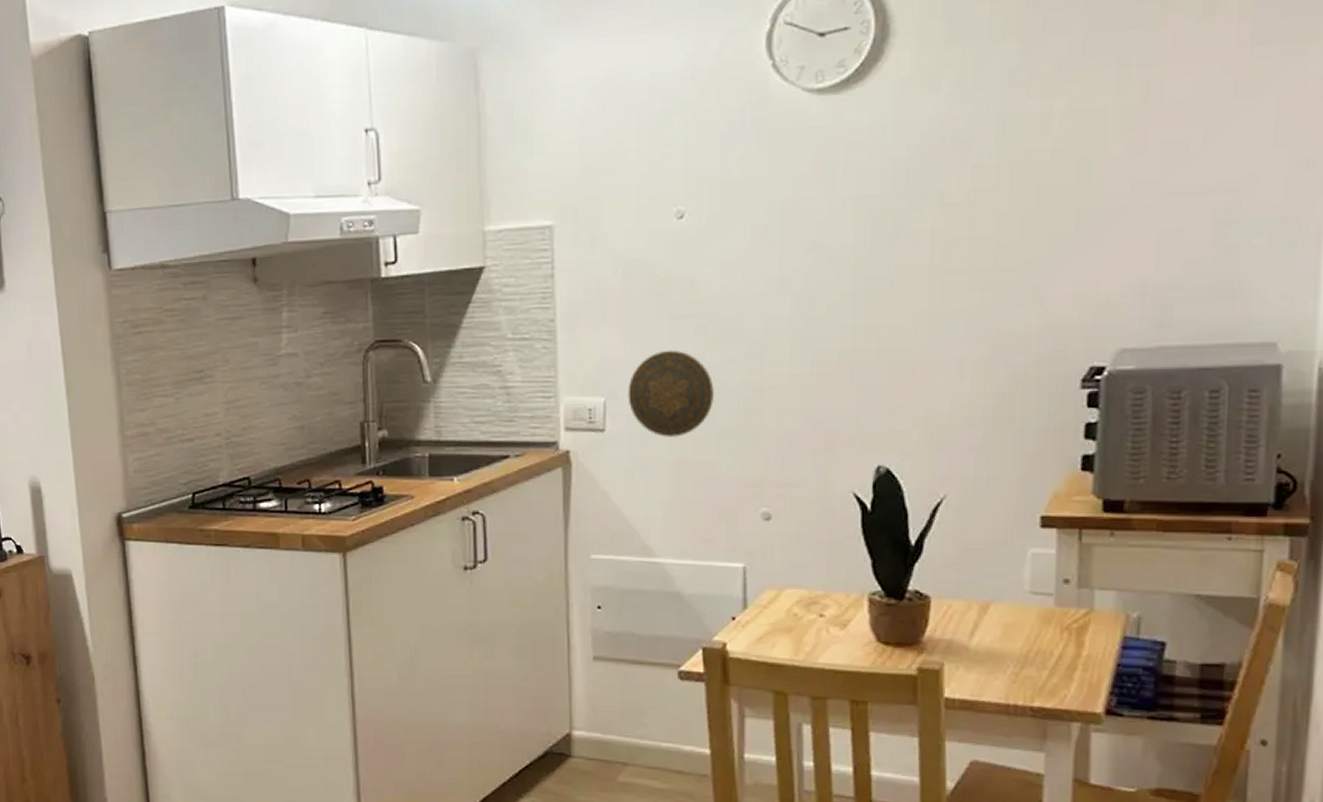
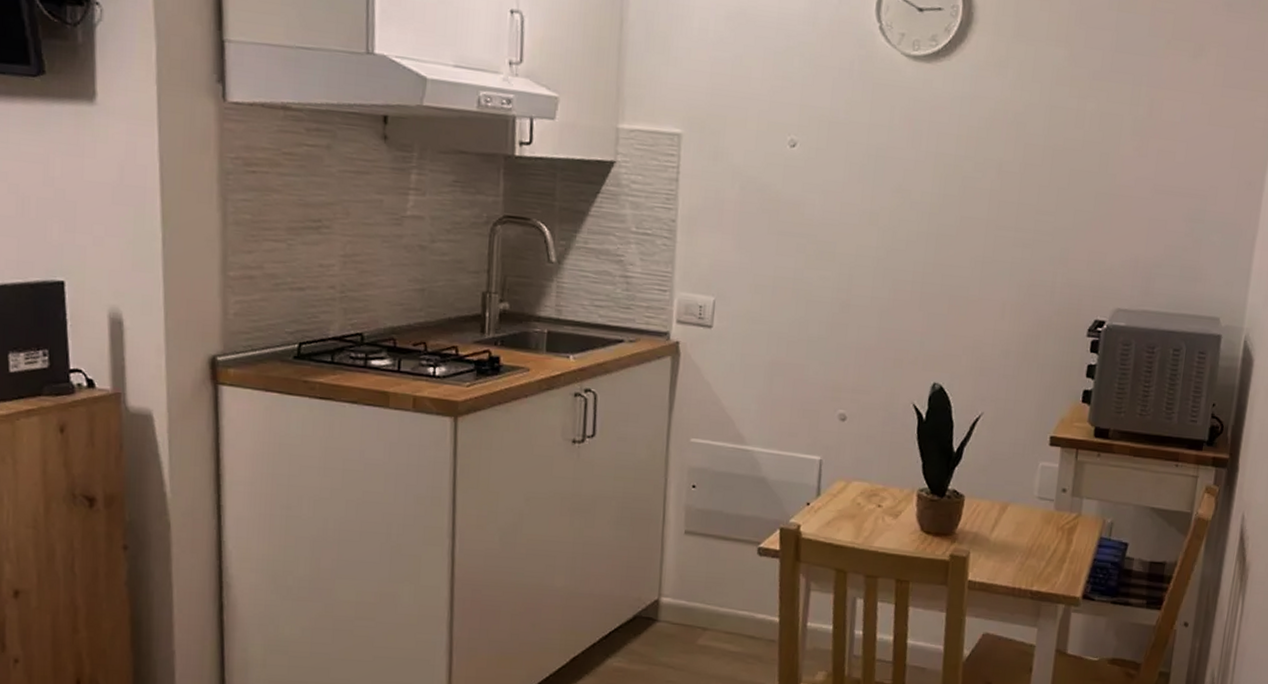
decorative plate: present [628,350,714,437] -> none [734,262,809,340]

